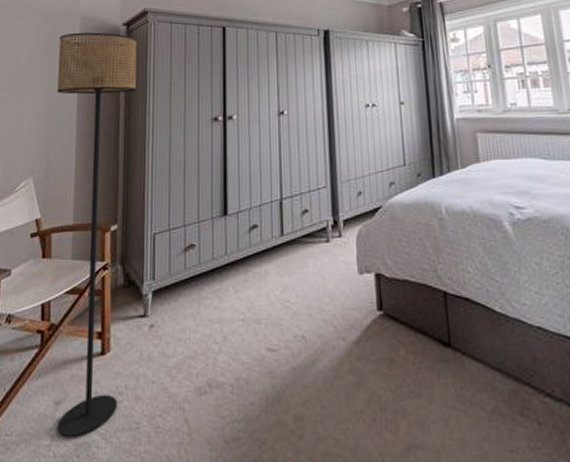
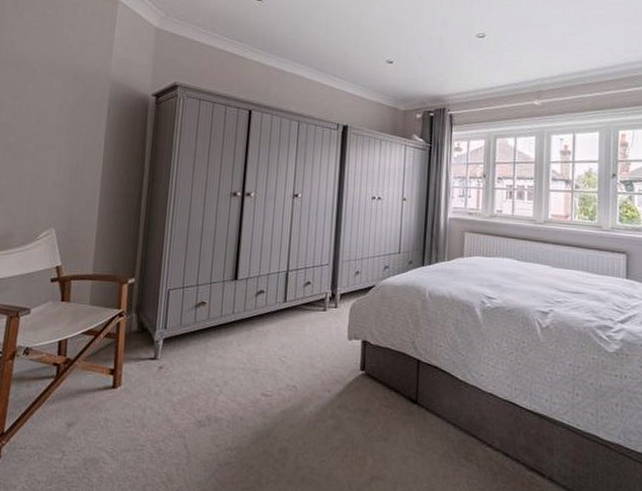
floor lamp: present [57,32,137,438] -> none [68,96,165,454]

